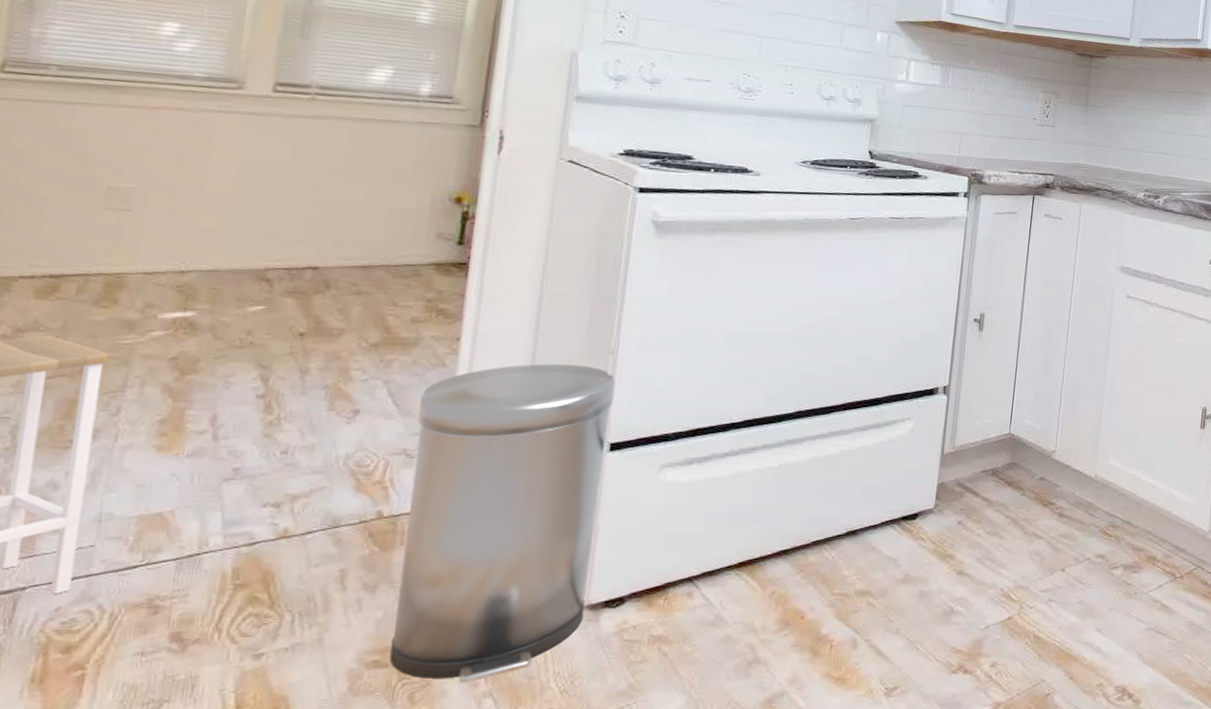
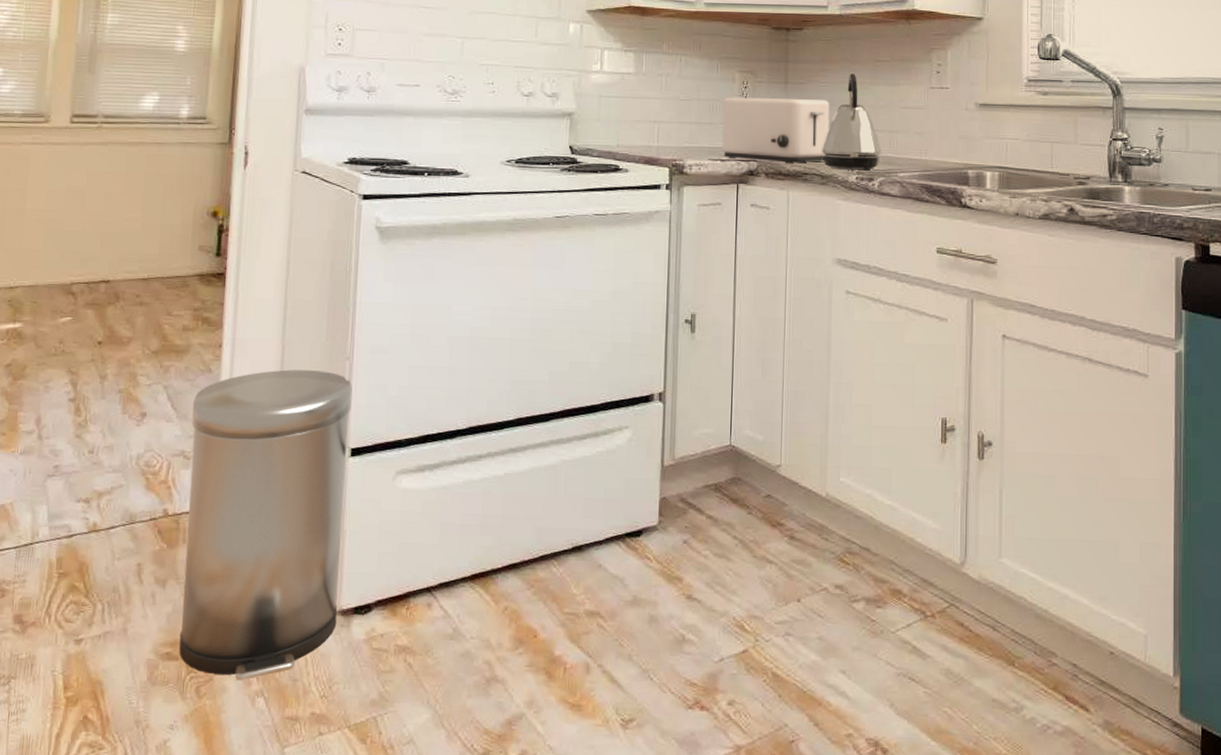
toaster: none [1021,114,1125,179] -> present [722,97,829,163]
kettle: none [1113,101,1169,189] -> present [821,74,882,170]

